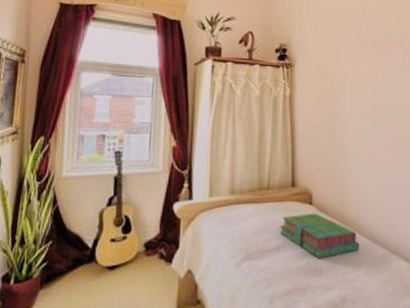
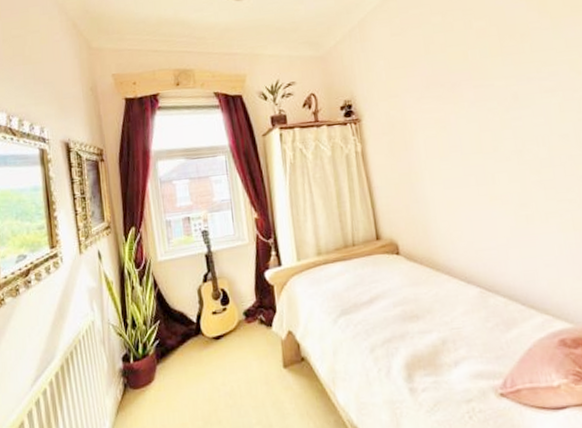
stack of books: present [280,213,360,259] -> none [370,262,454,306]

